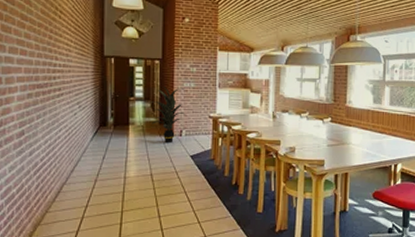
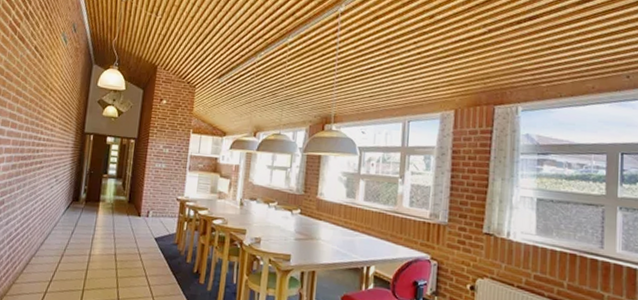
indoor plant: present [150,87,186,144] -> none [121,166,155,224]

